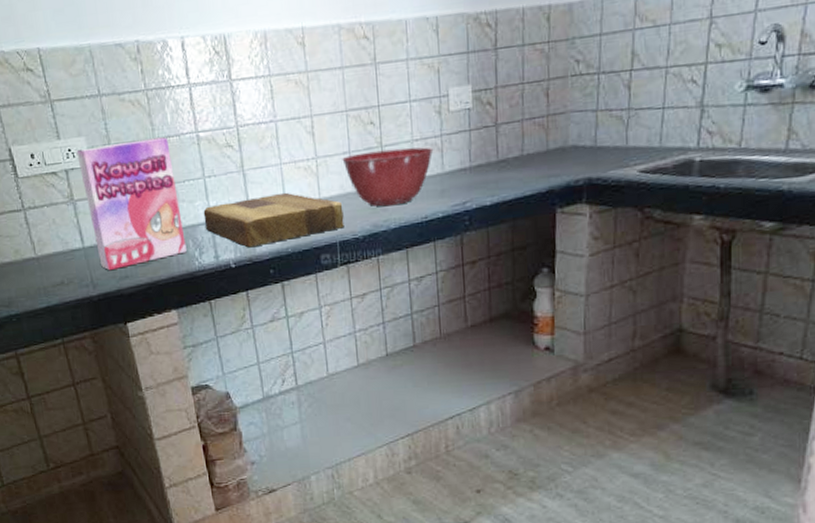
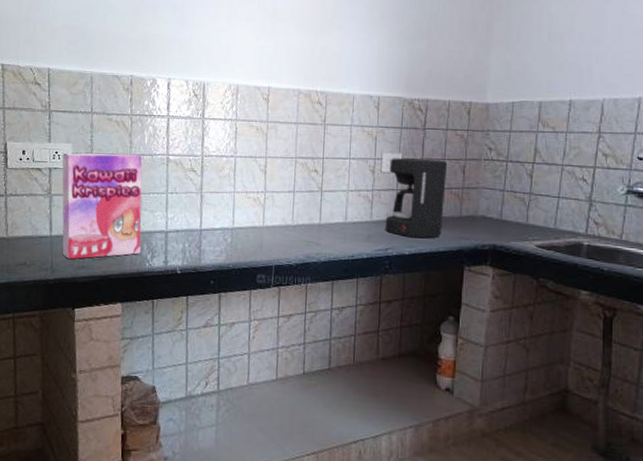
cutting board: present [203,192,345,248] -> none [160,216,282,259]
mixing bowl: present [342,147,434,206] -> none [287,194,365,242]
coffee maker: none [458,84,528,185] -> present [385,158,448,239]

